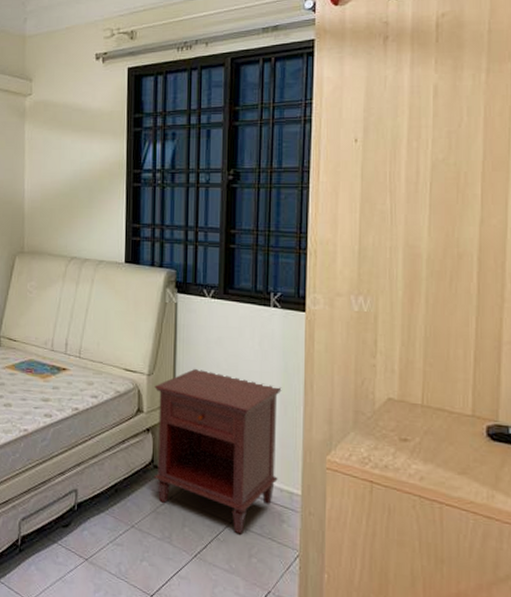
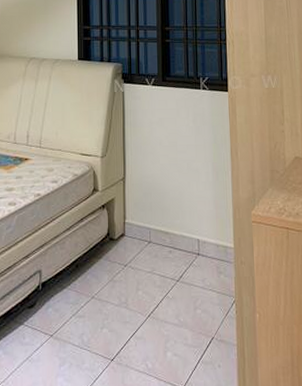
nightstand: present [153,368,282,534] -> none [107,147,214,290]

